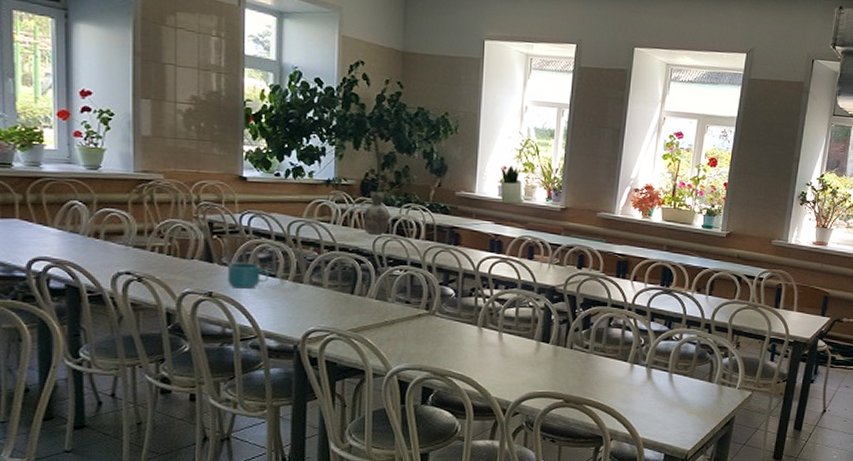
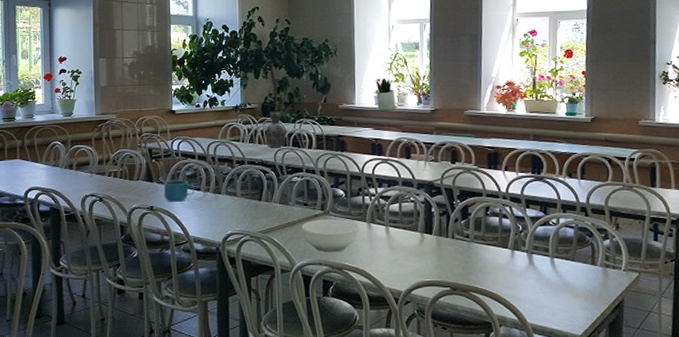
bowl: none [401,320,470,357] -> present [301,219,360,253]

